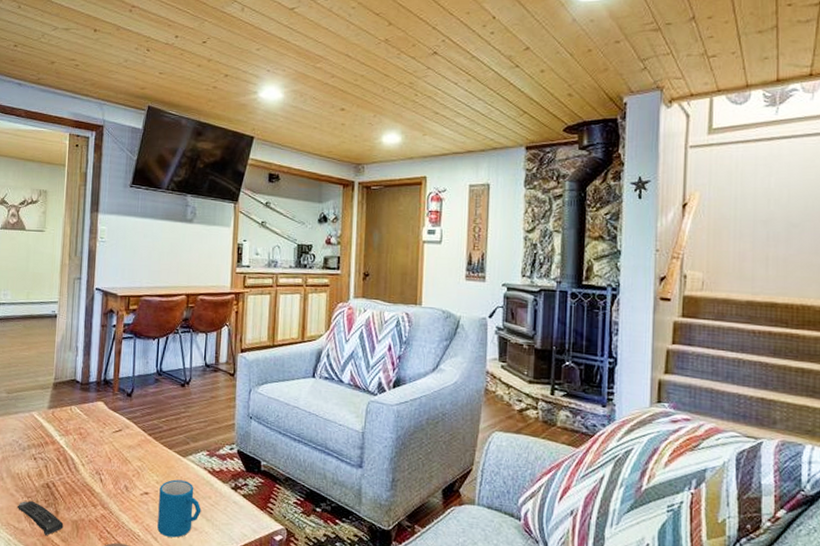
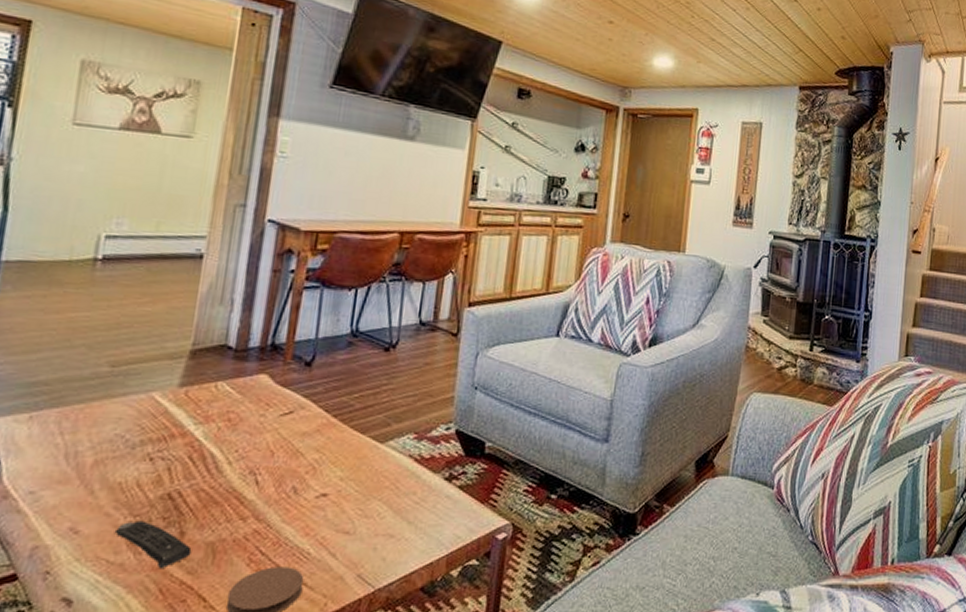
mug: present [157,479,202,538] -> none [337,473,402,550]

